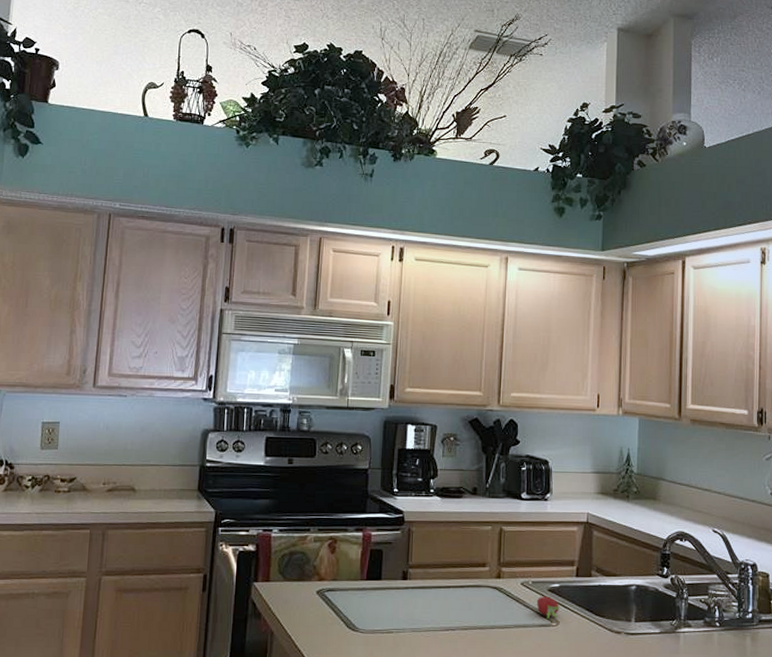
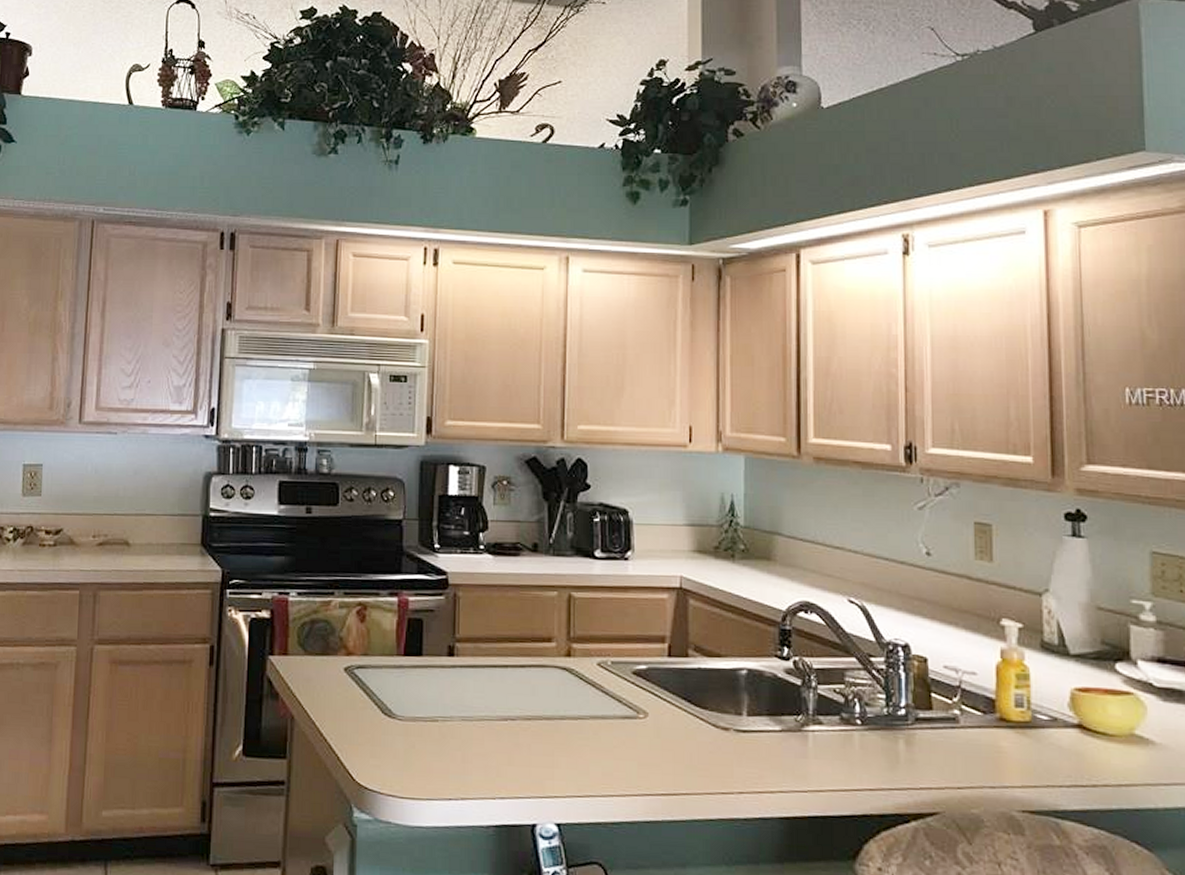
fruit: present [536,596,560,619] -> none [617,680,649,709]

